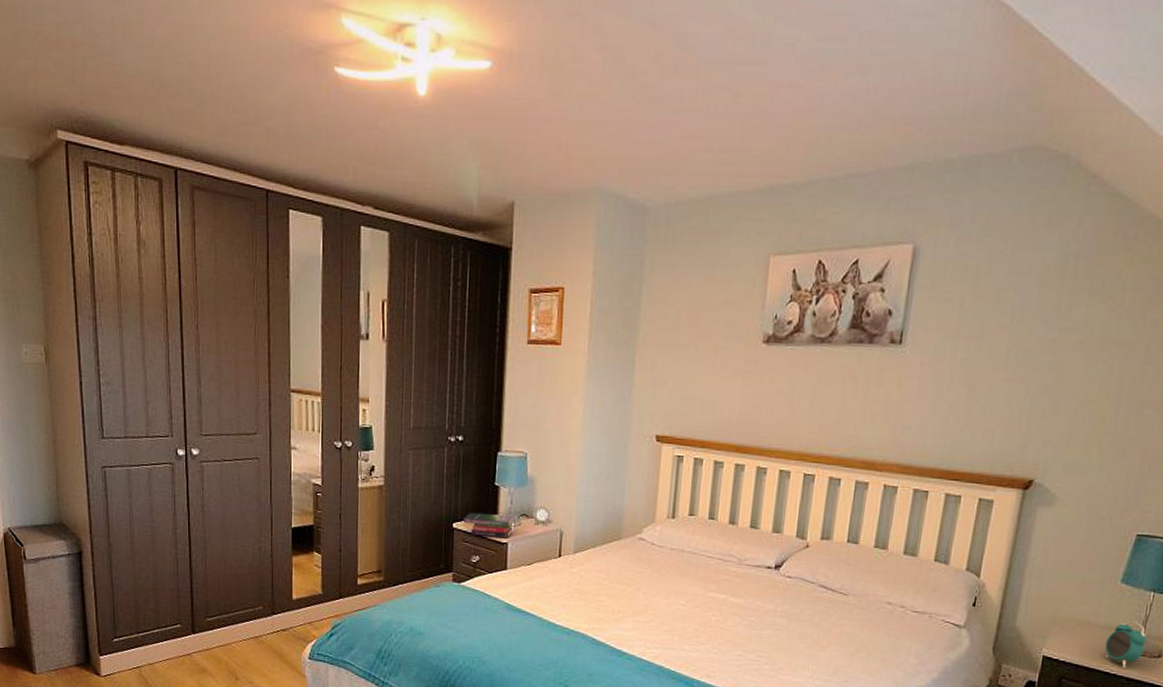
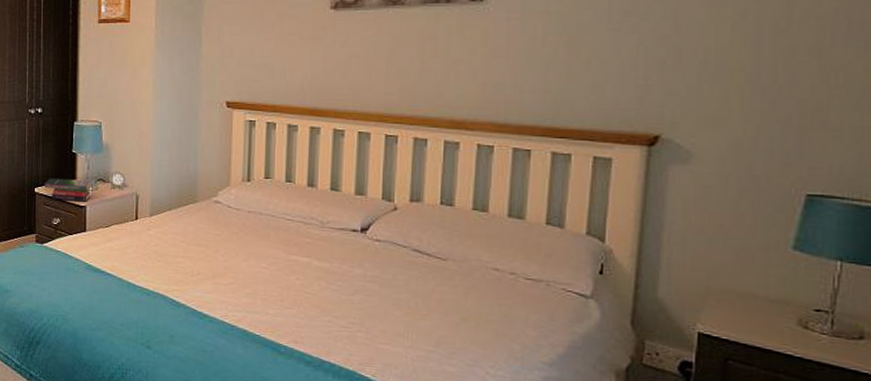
alarm clock: present [1104,620,1148,669] -> none [781,293,840,352]

